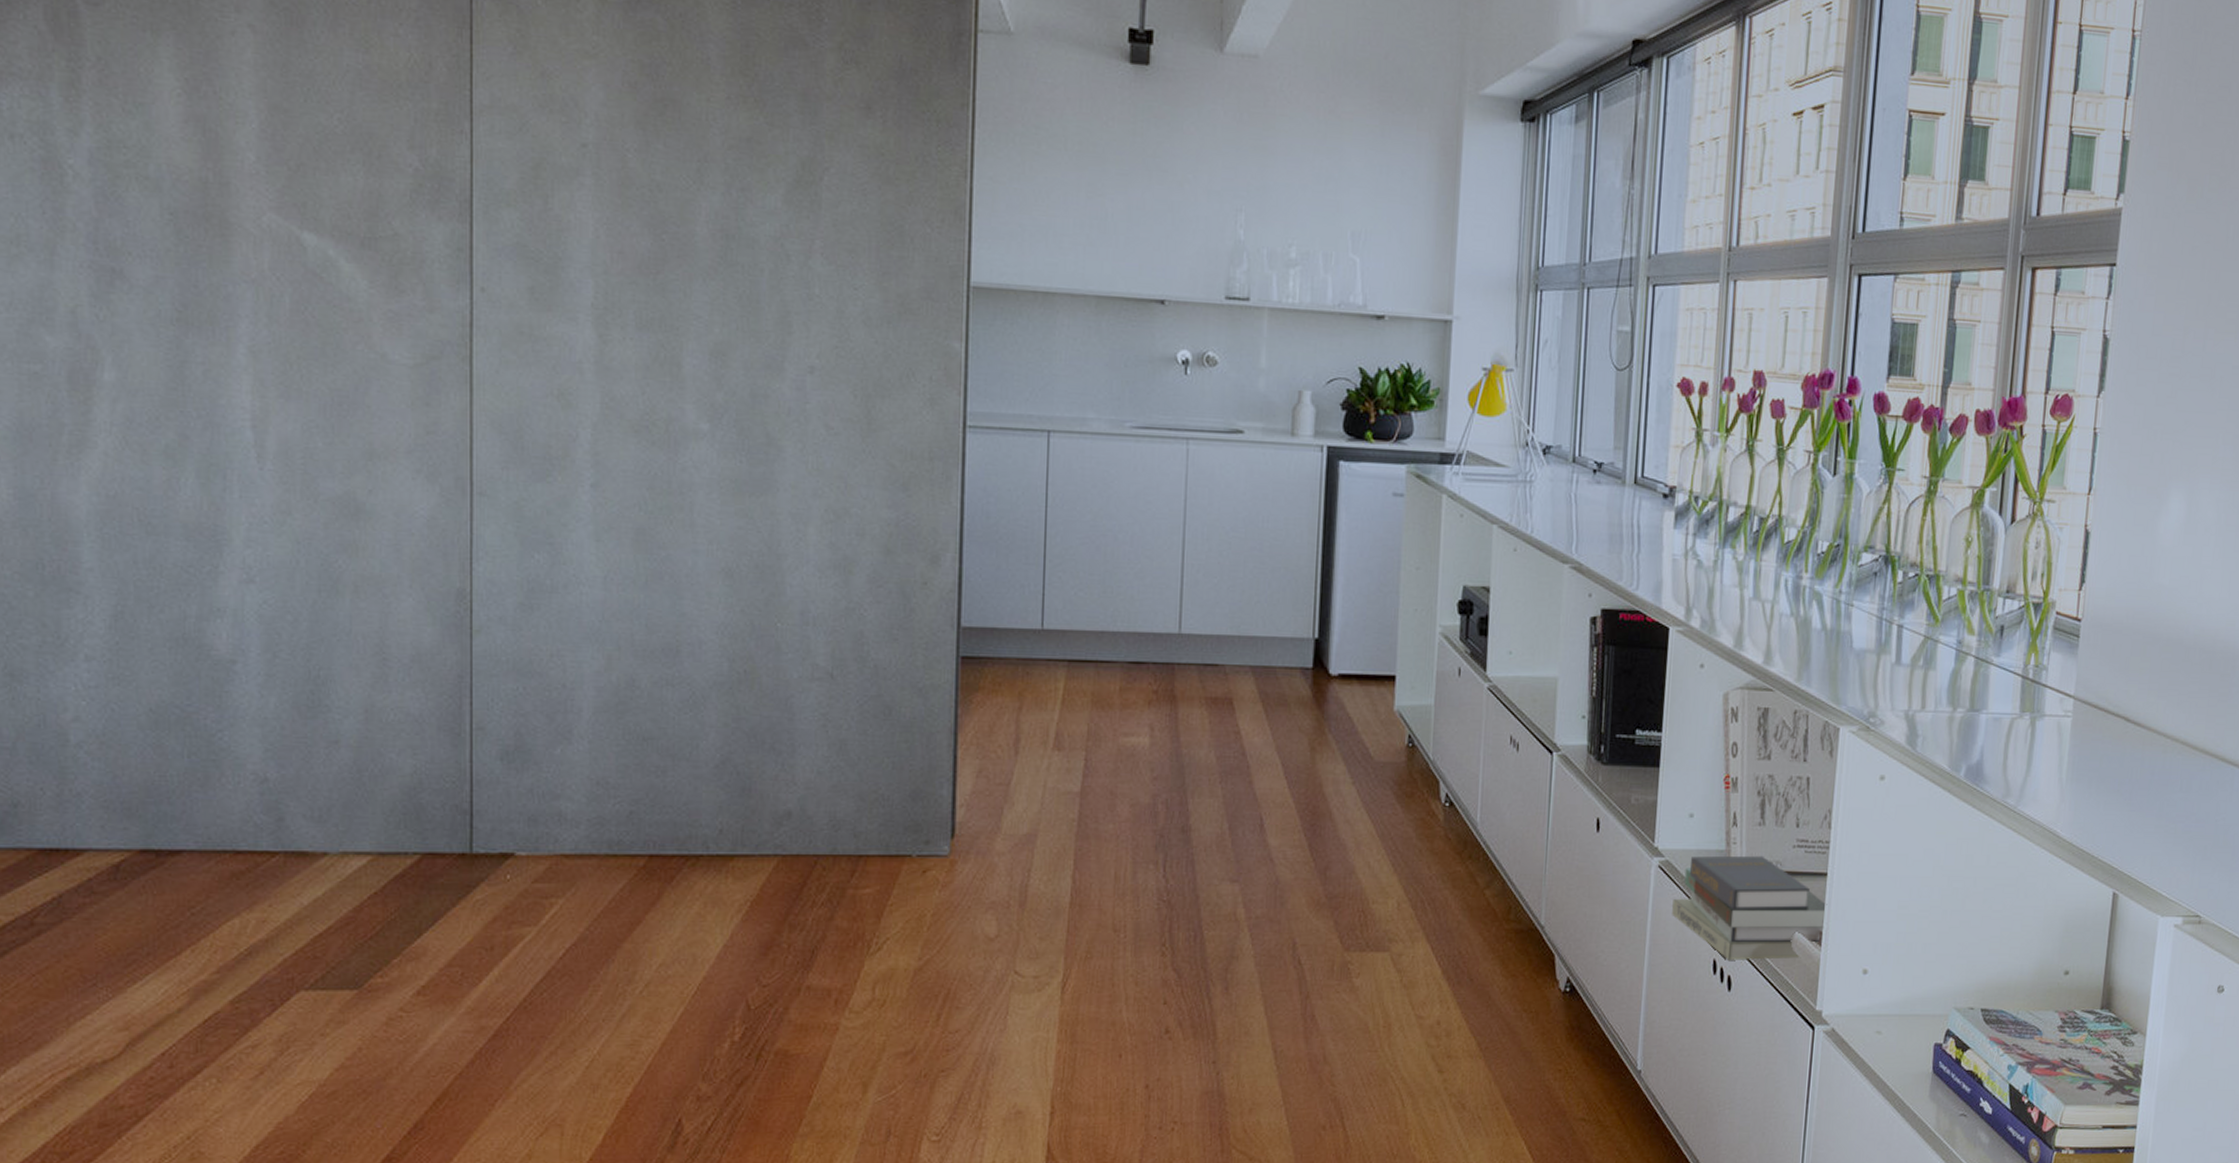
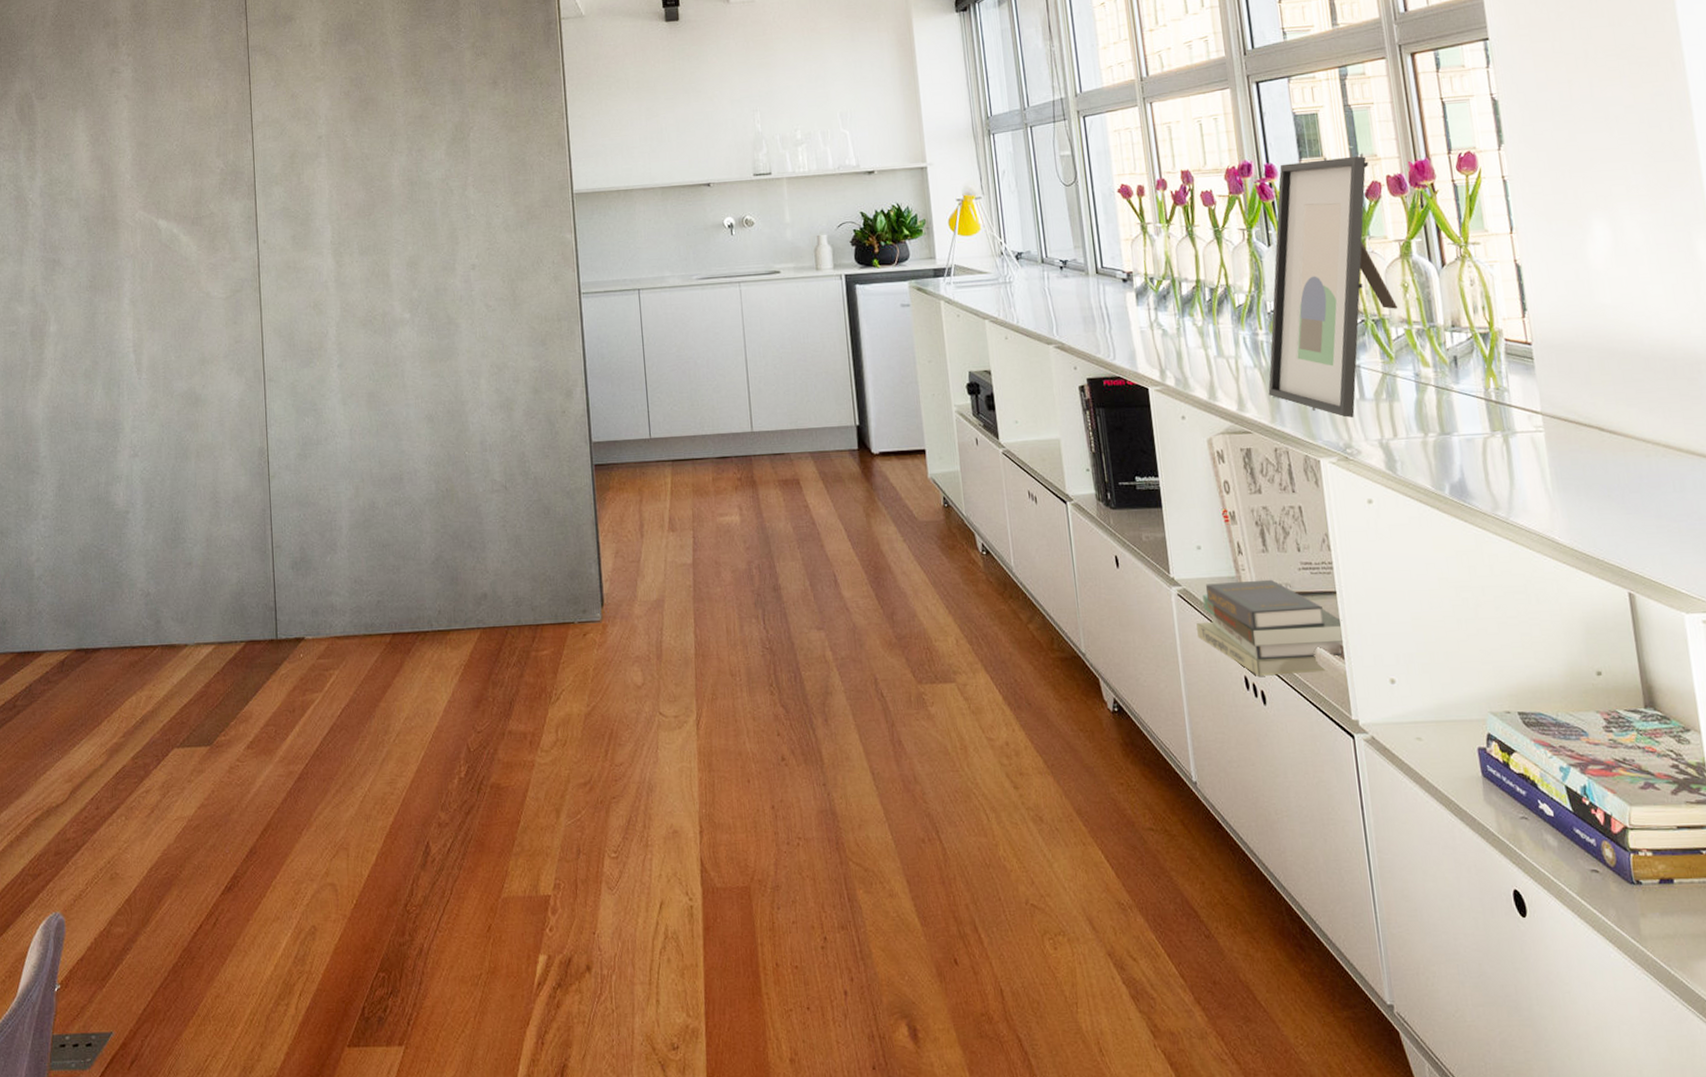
picture frame: none [1800,378,1961,683] -> present [1268,153,1398,418]

